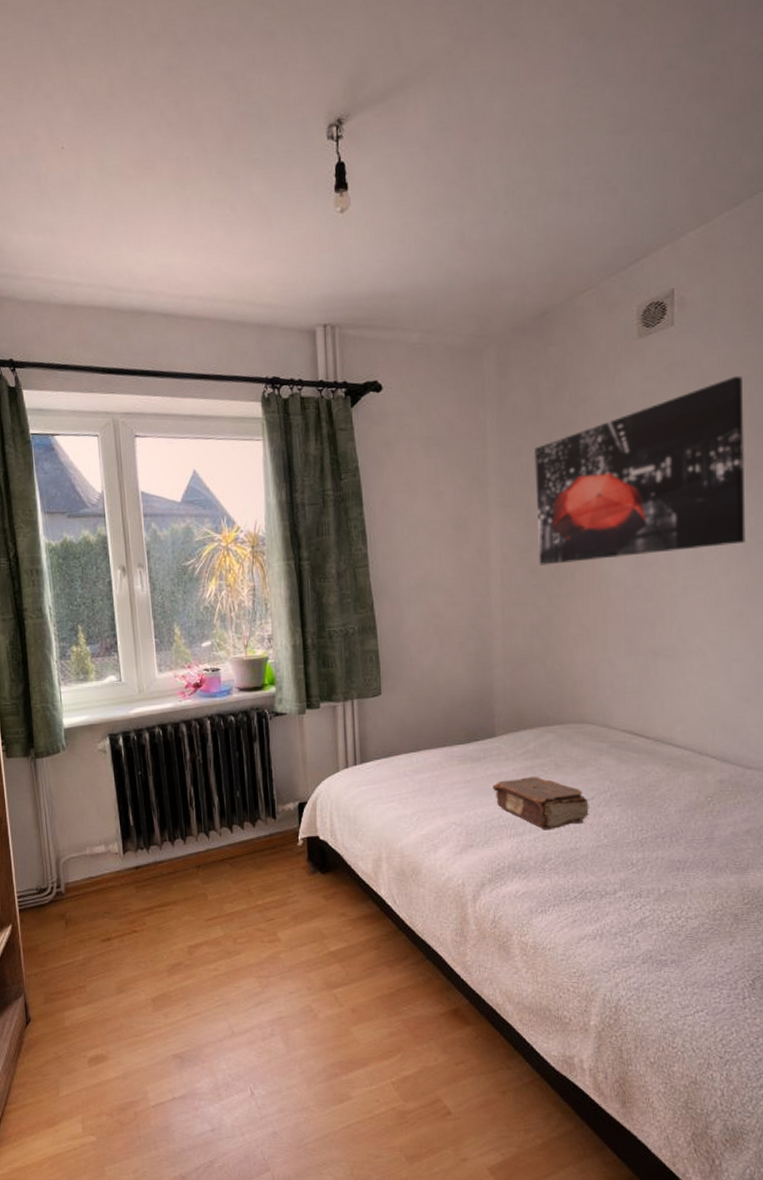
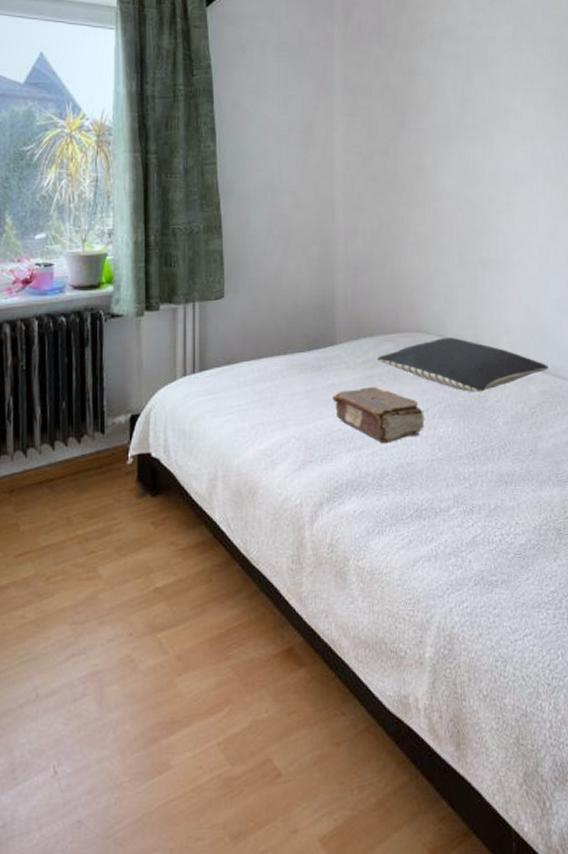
wall art: present [533,375,746,565] -> none [376,16,558,174]
pillow: none [537,727,728,781] -> present [376,337,549,392]

